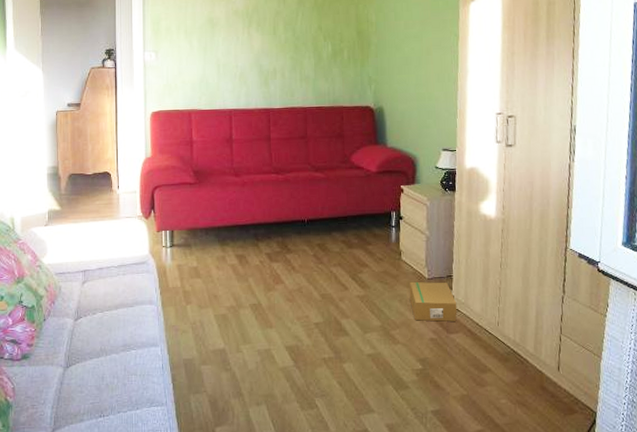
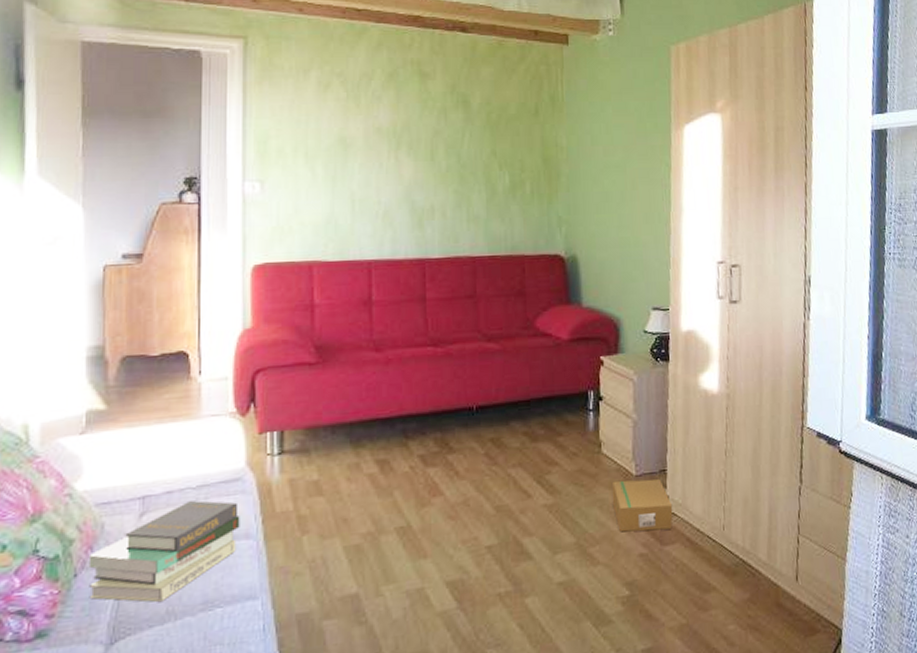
books: none [52,276,146,343] -> present [88,500,240,603]

